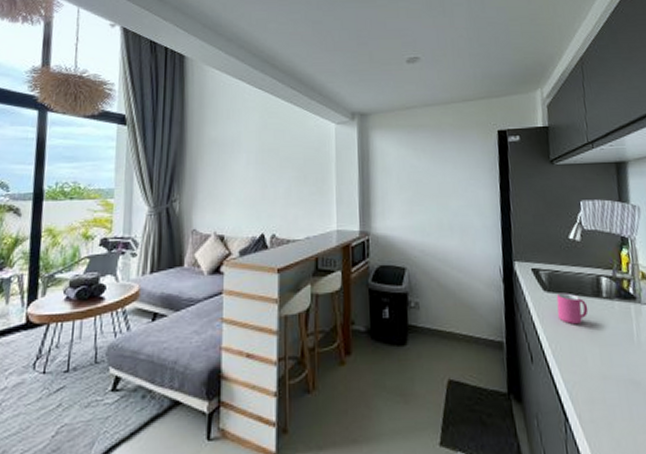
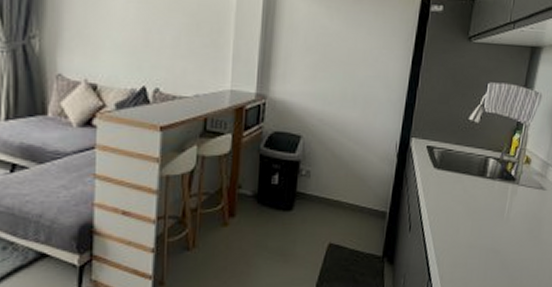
mug: present [556,292,589,325] -> none [442,170,471,200]

